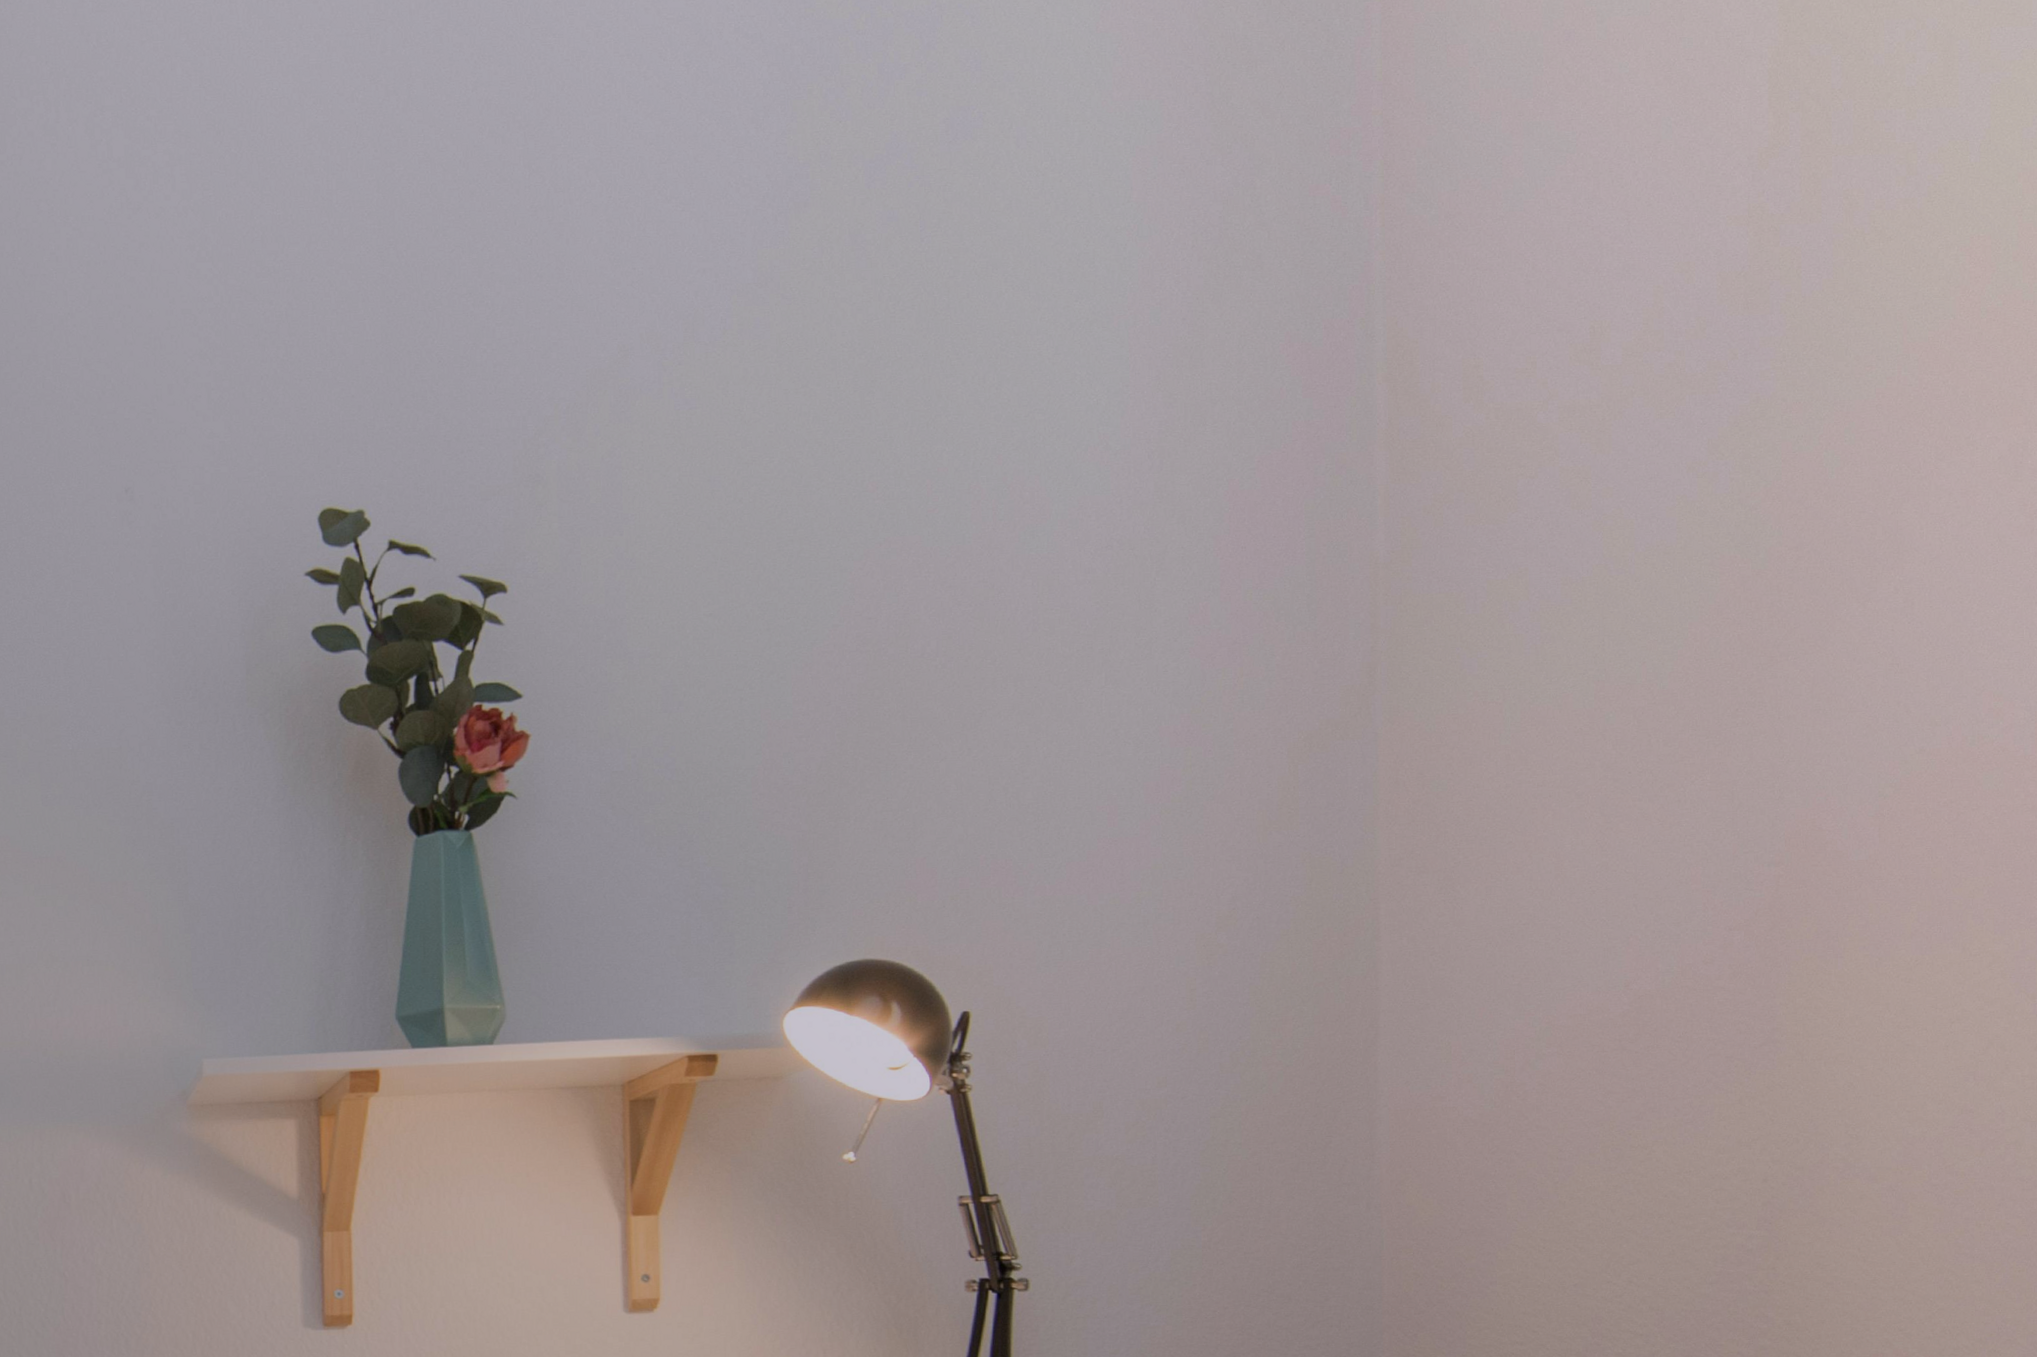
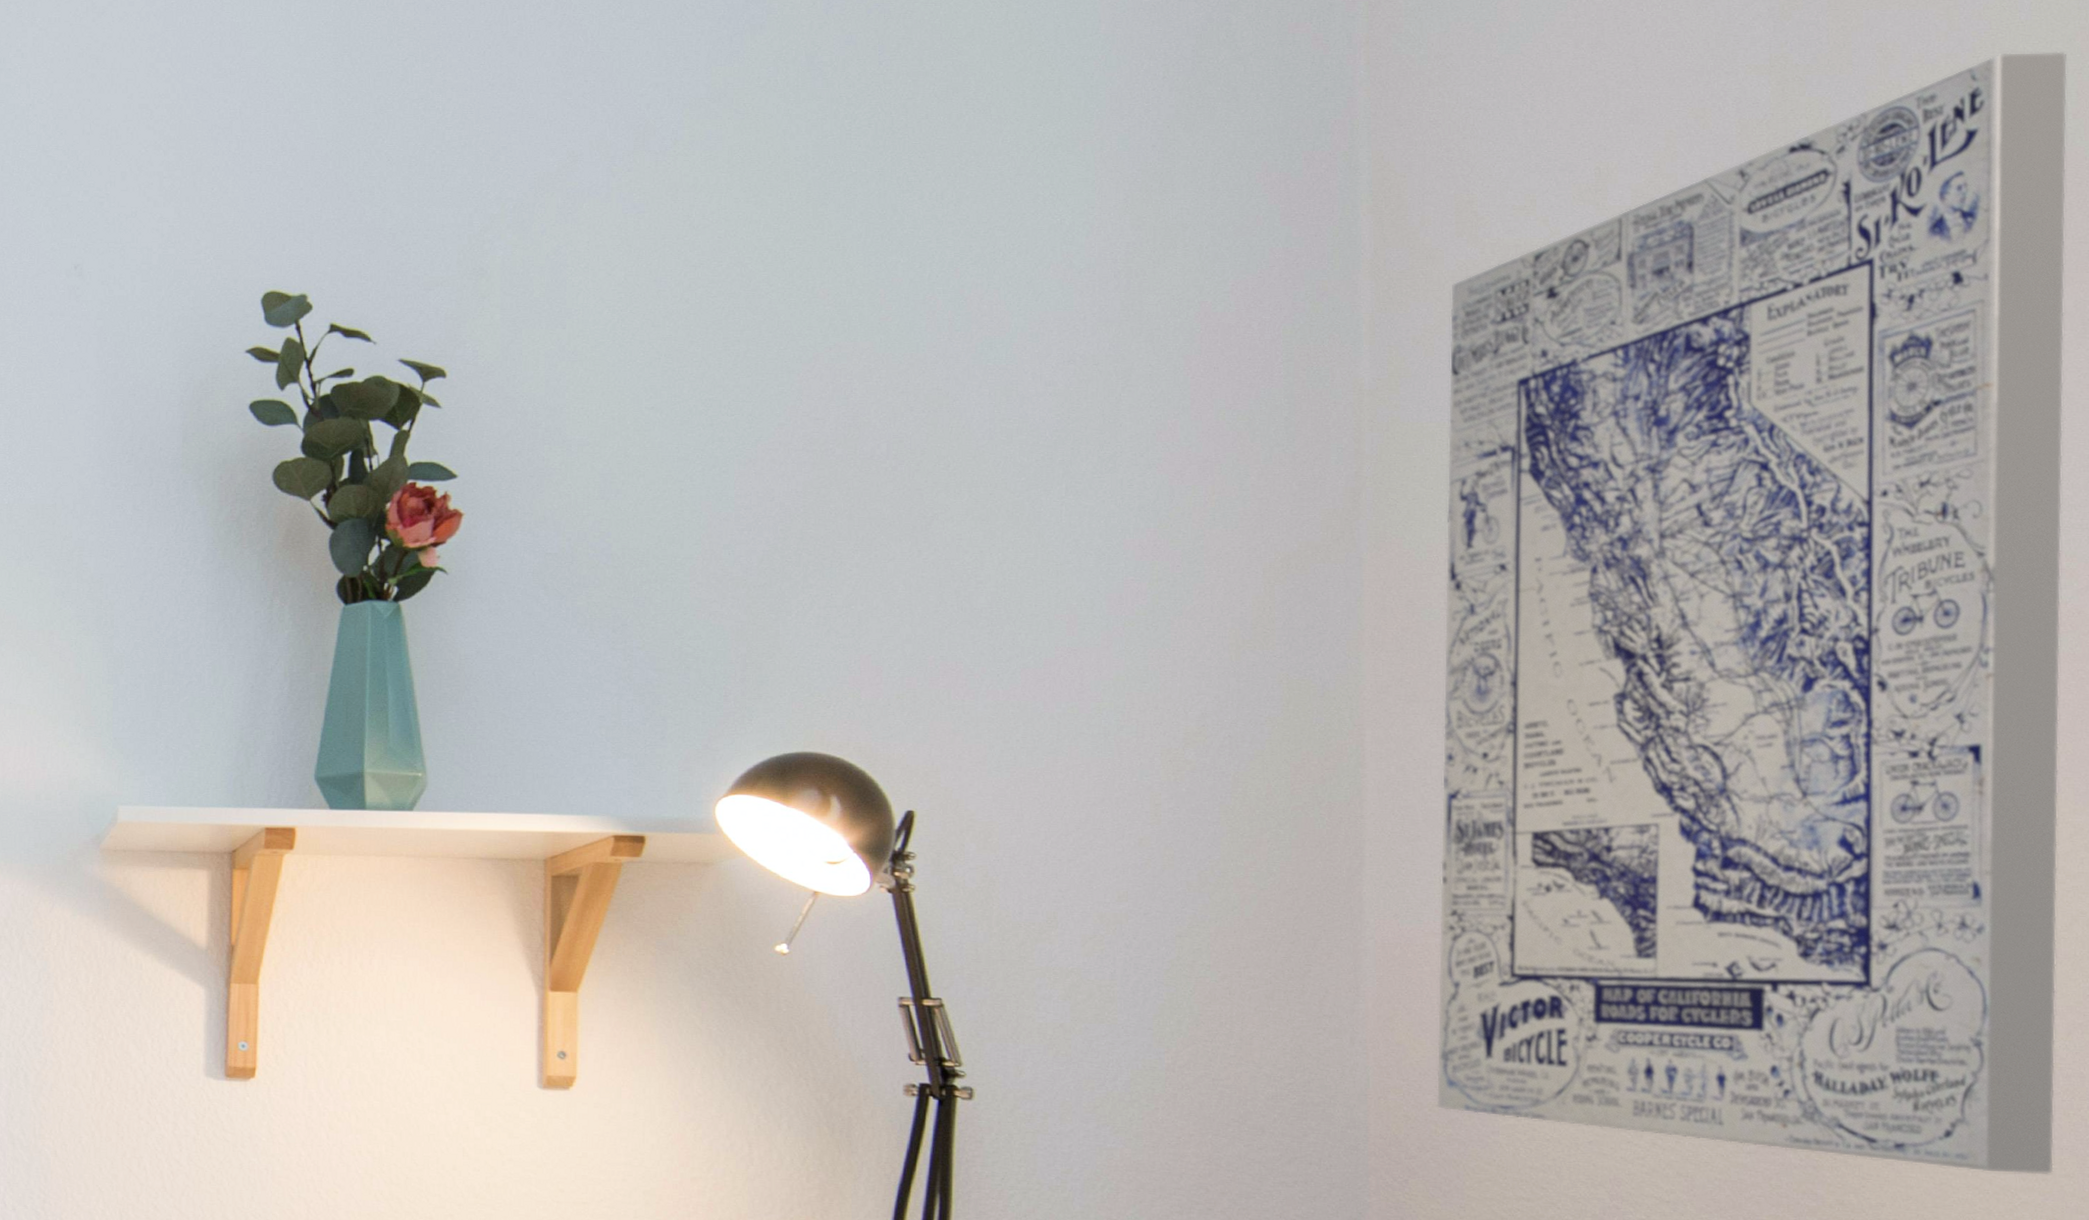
wall art: none [1442,193,2011,1285] -> present [1436,52,2068,1175]

